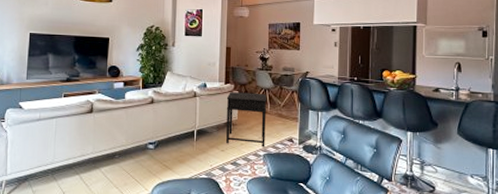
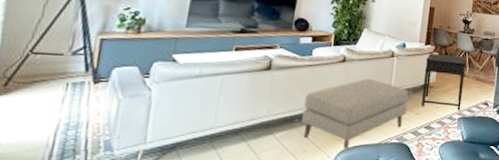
ottoman: none [121,118,213,185] -> present [301,78,408,151]

